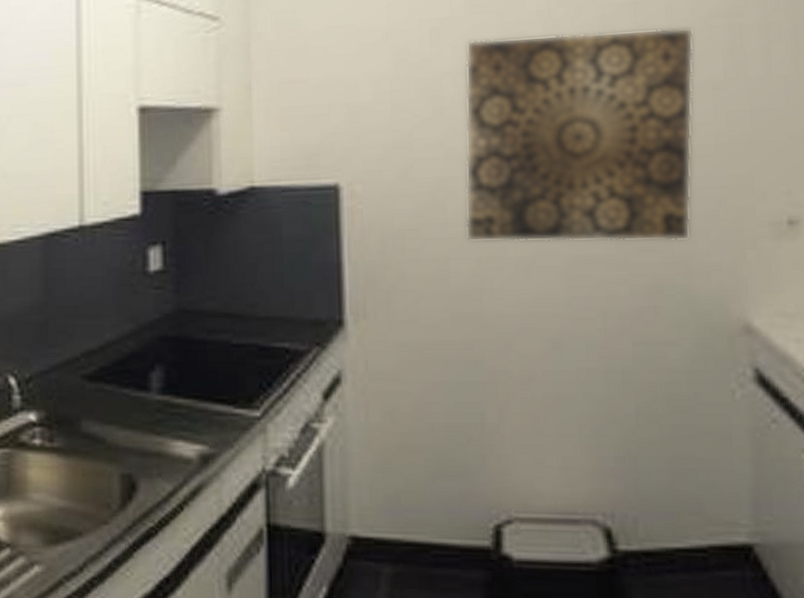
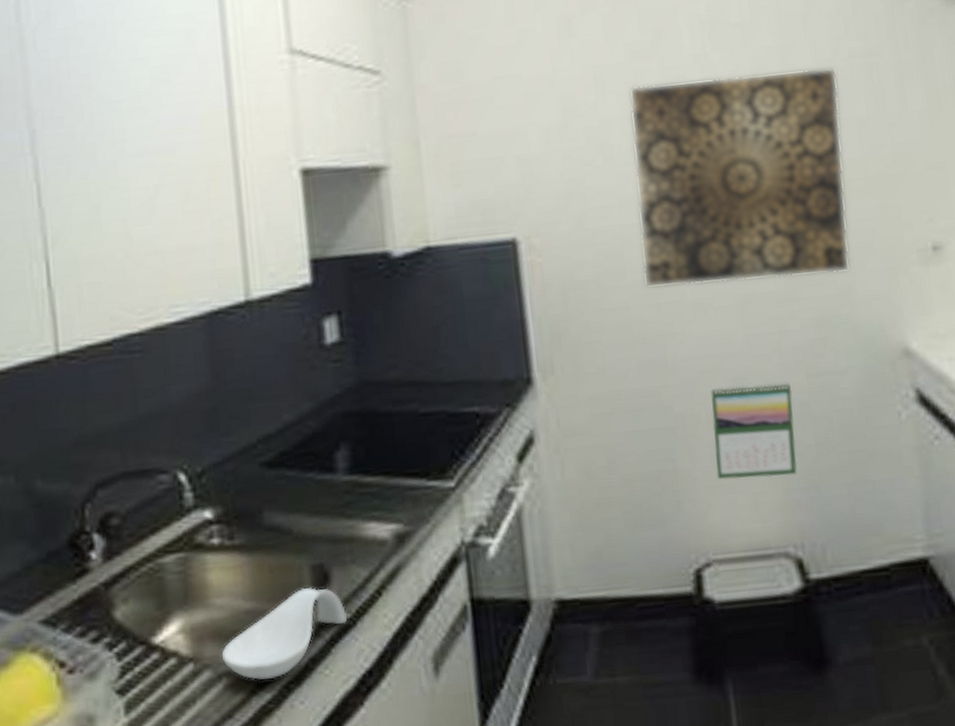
spoon rest: none [35,493,150,574] -> present [221,586,347,681]
calendar: none [525,345,615,443] -> present [710,381,797,480]

